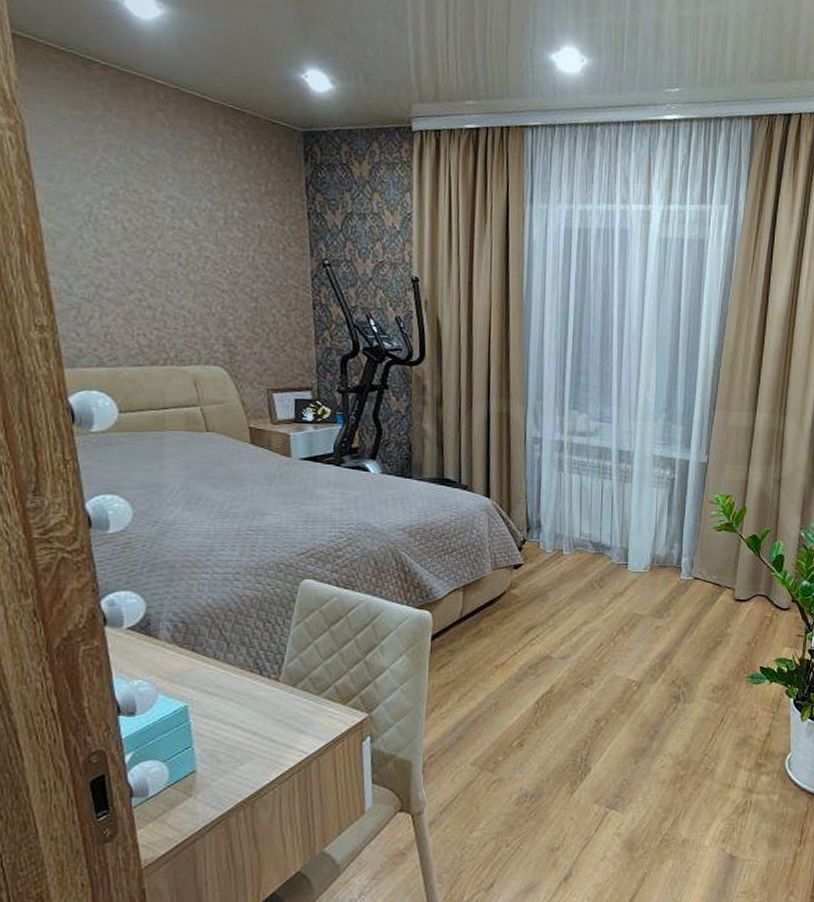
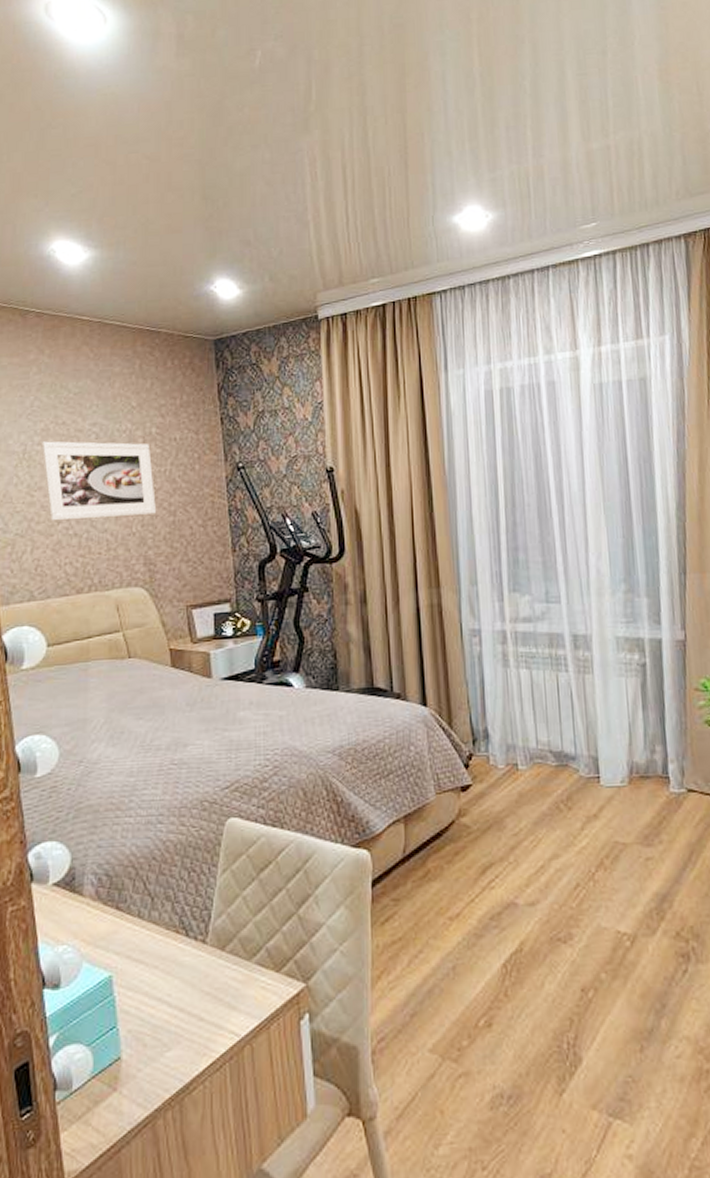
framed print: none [108,206,238,297] -> present [40,441,157,521]

